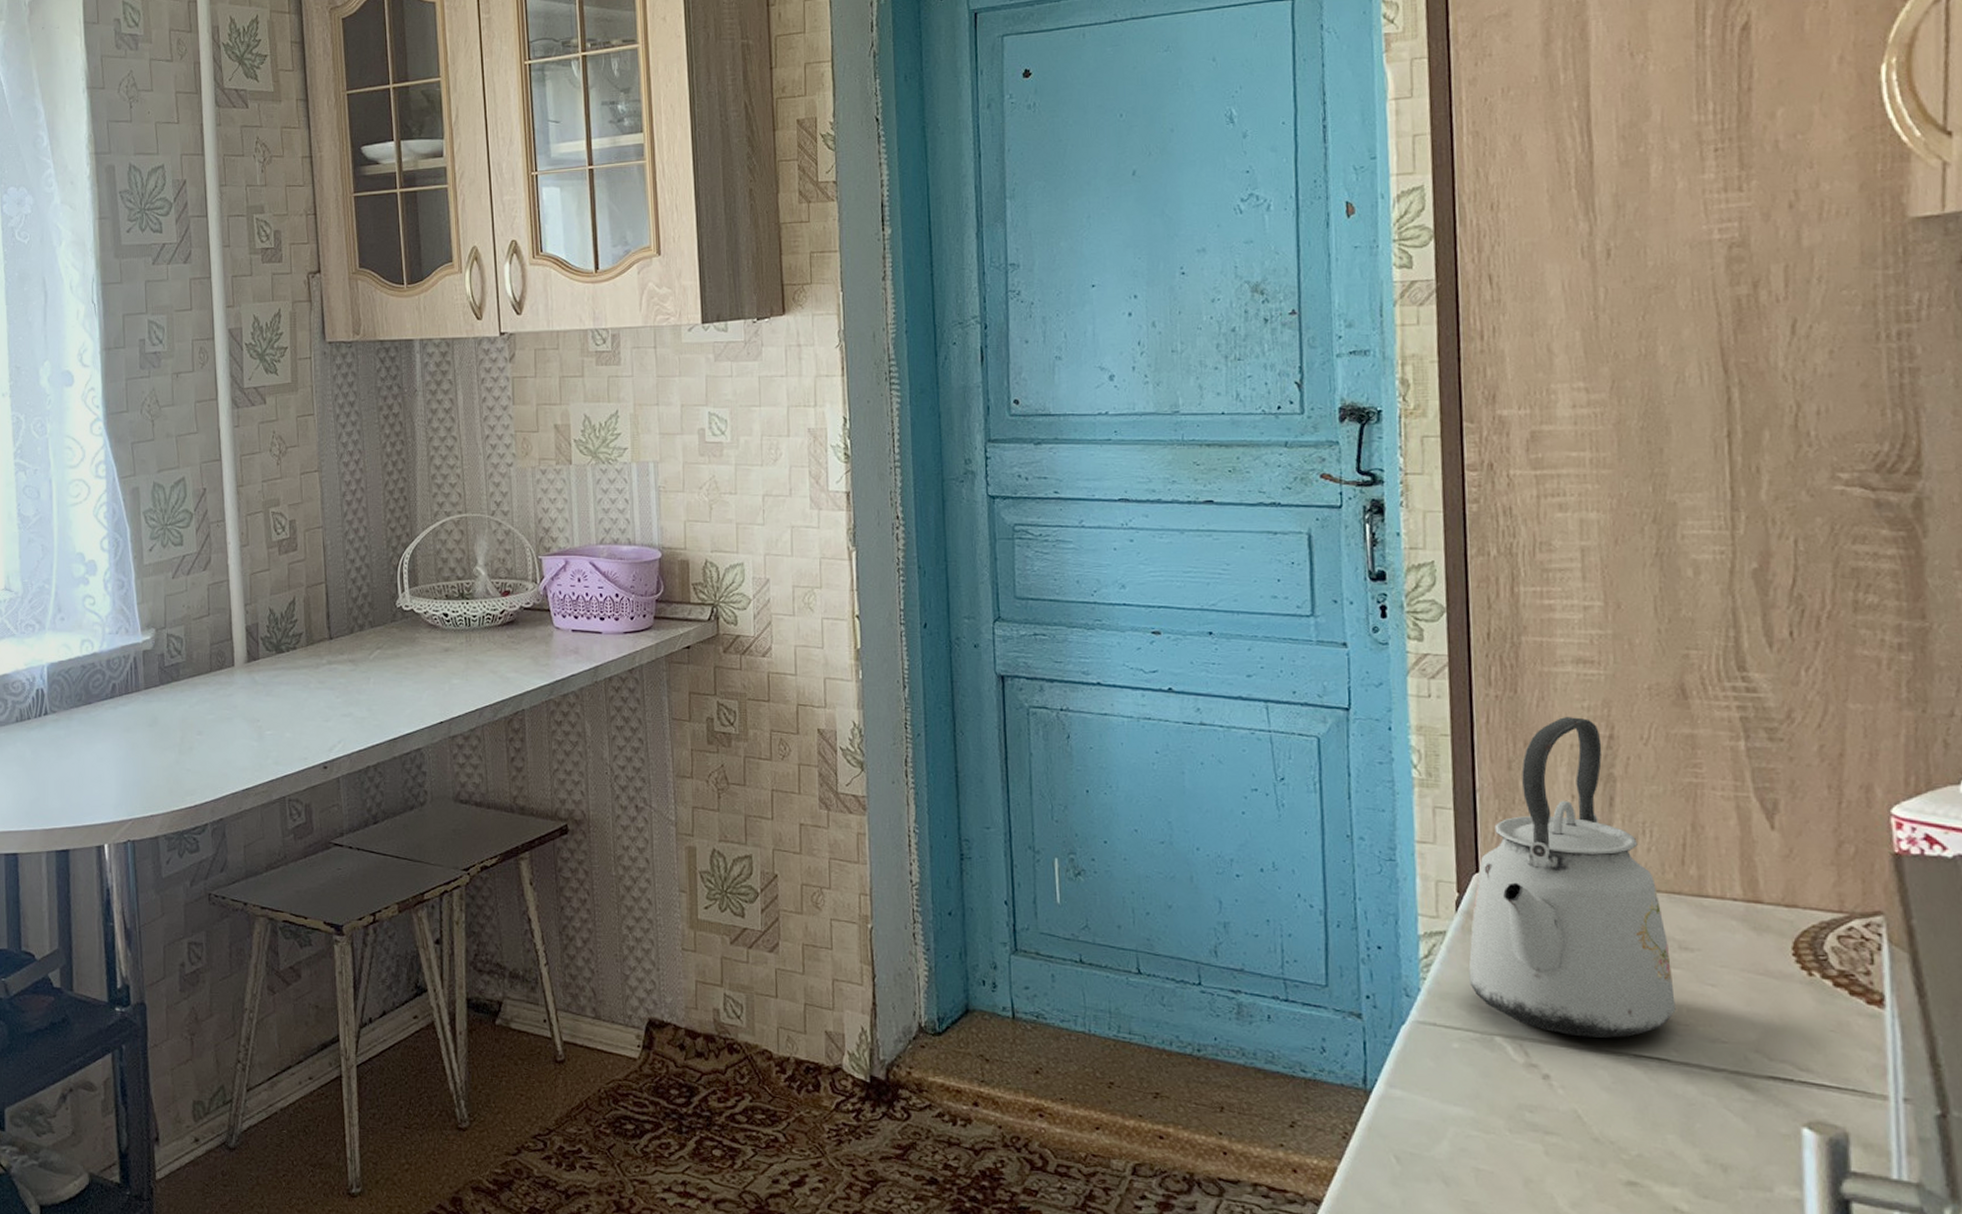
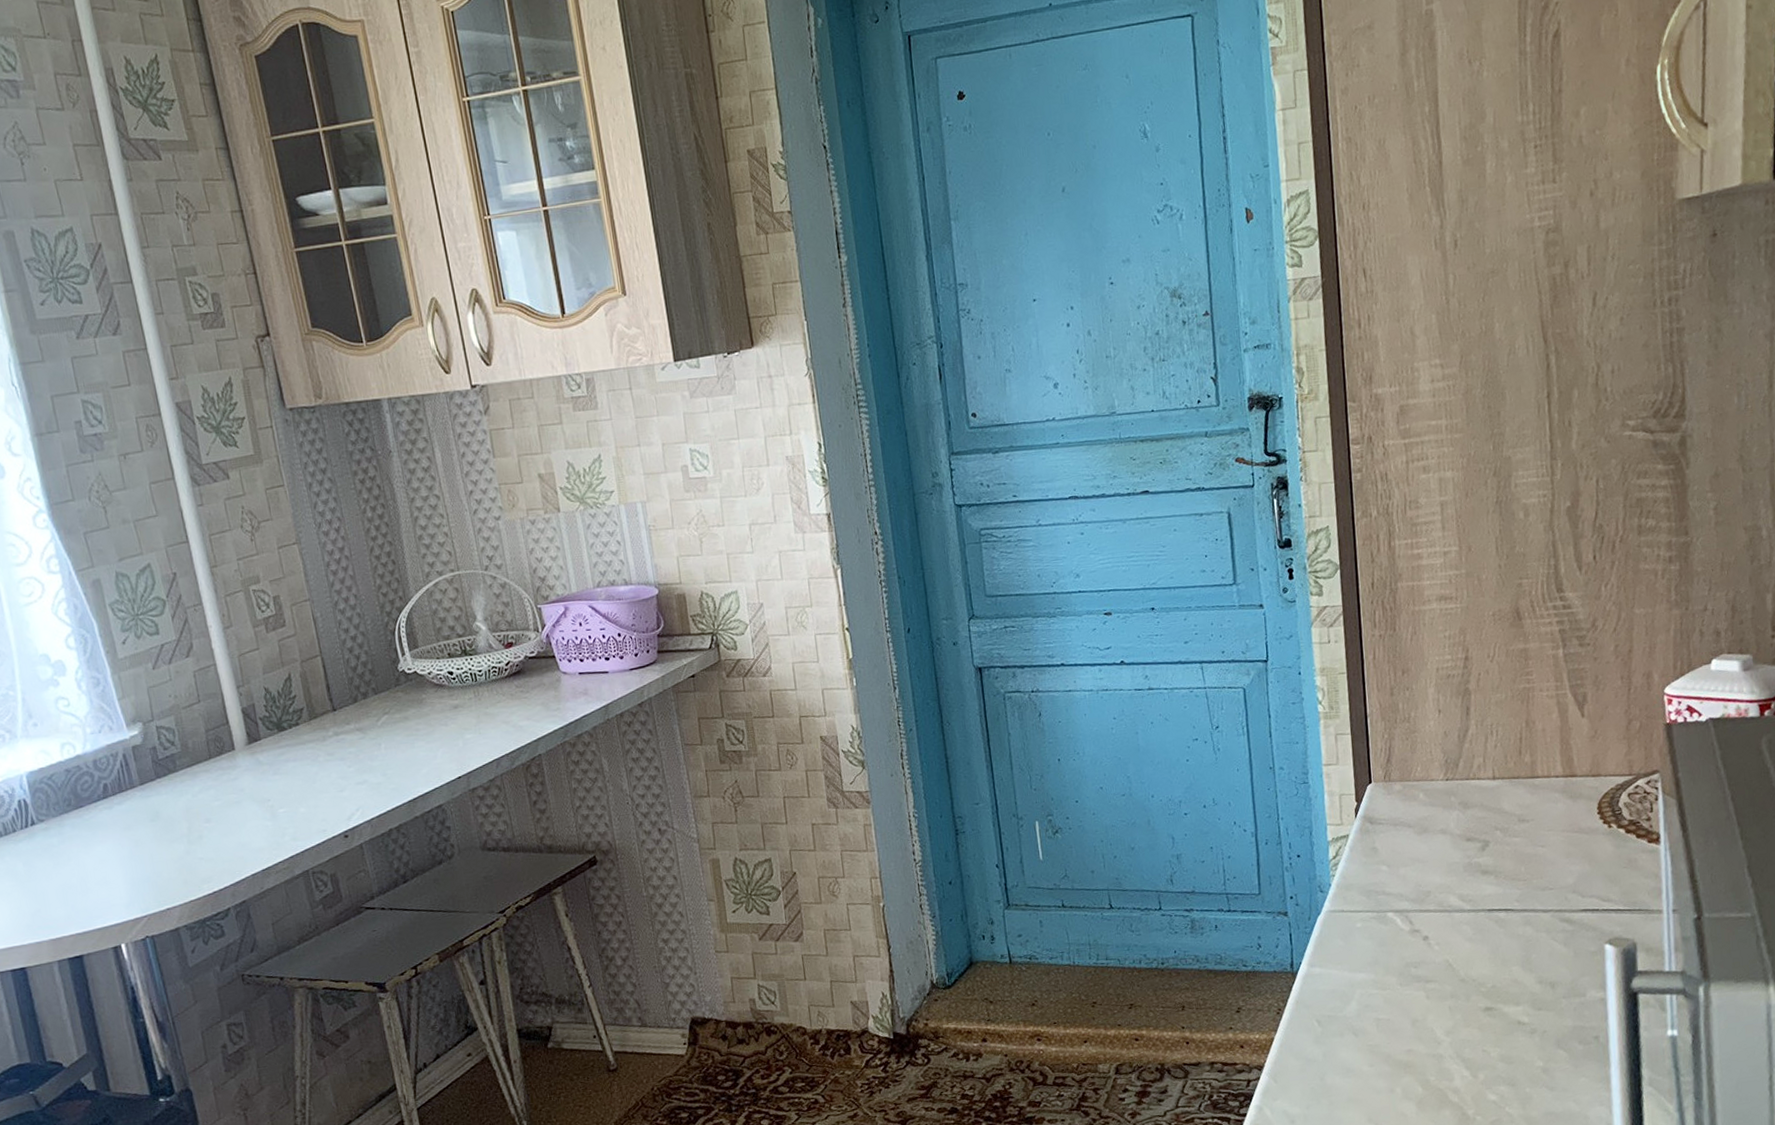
kettle: present [1468,716,1676,1038] -> none [1366,645,1517,903]

